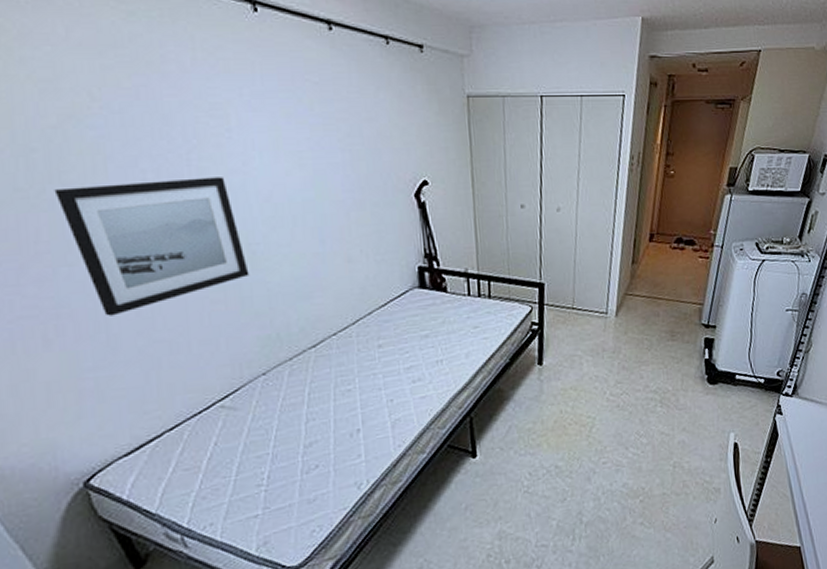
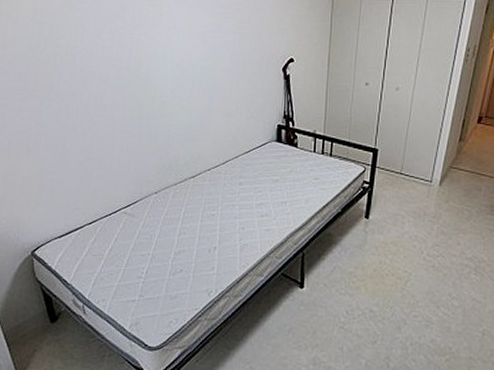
wall art: present [54,177,250,316] -> none [51,47,158,138]

